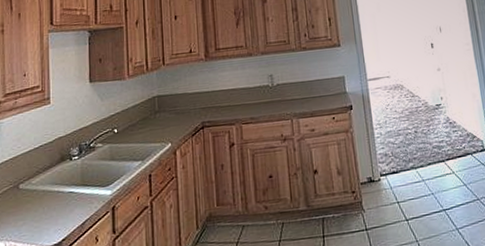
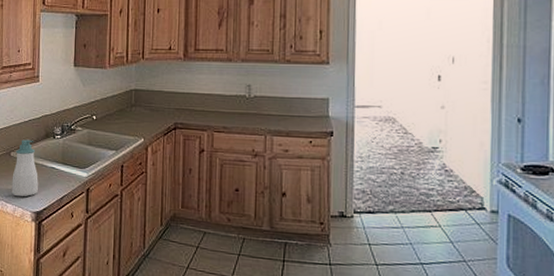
soap bottle: none [22,166,54,233] -> present [11,139,38,197]

